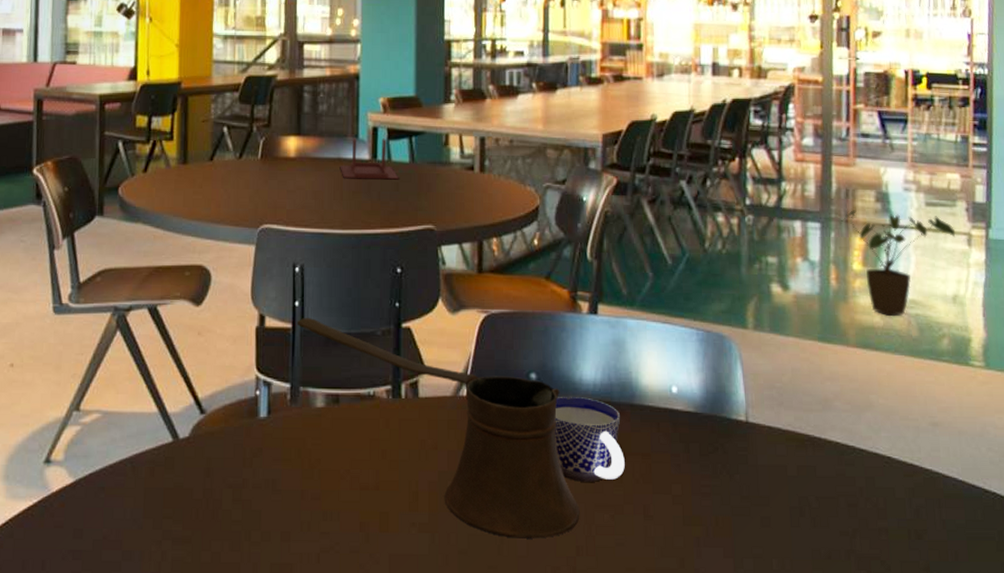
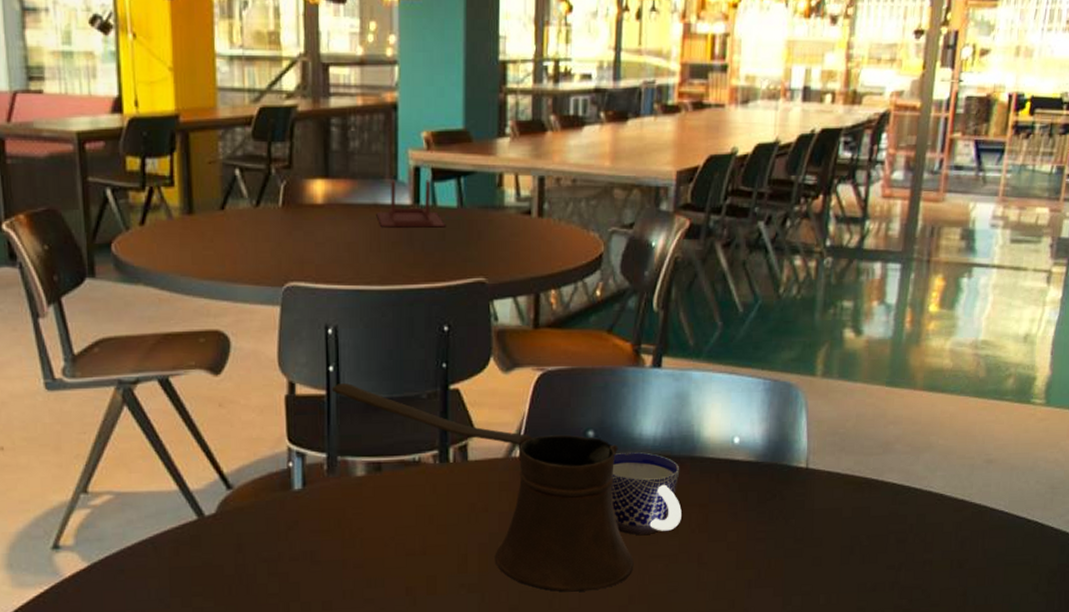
house plant: present [840,210,956,316] -> none [921,249,1037,357]

